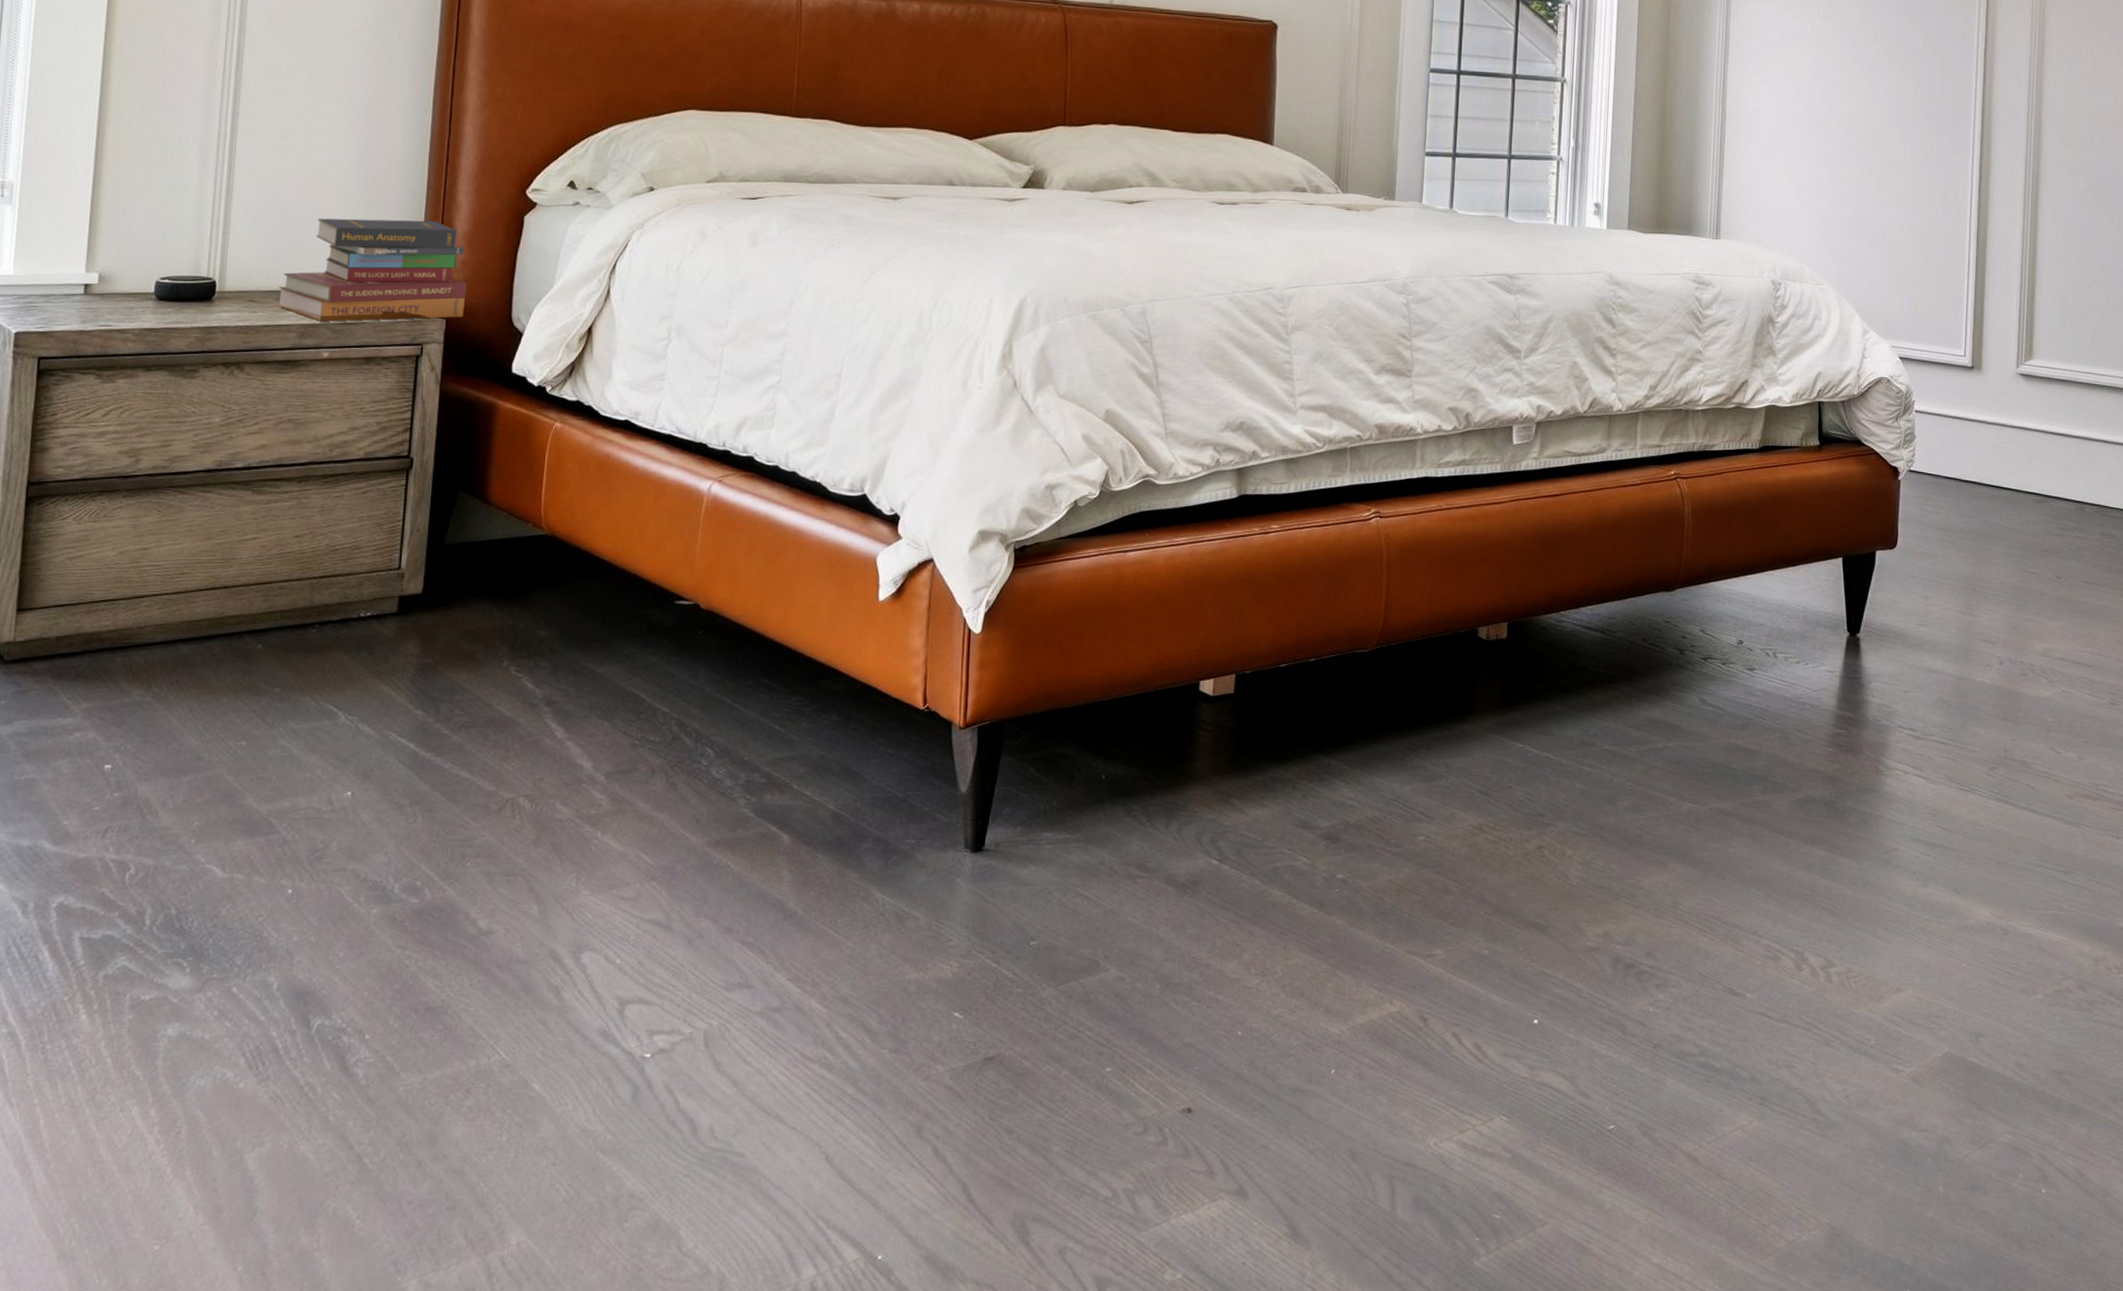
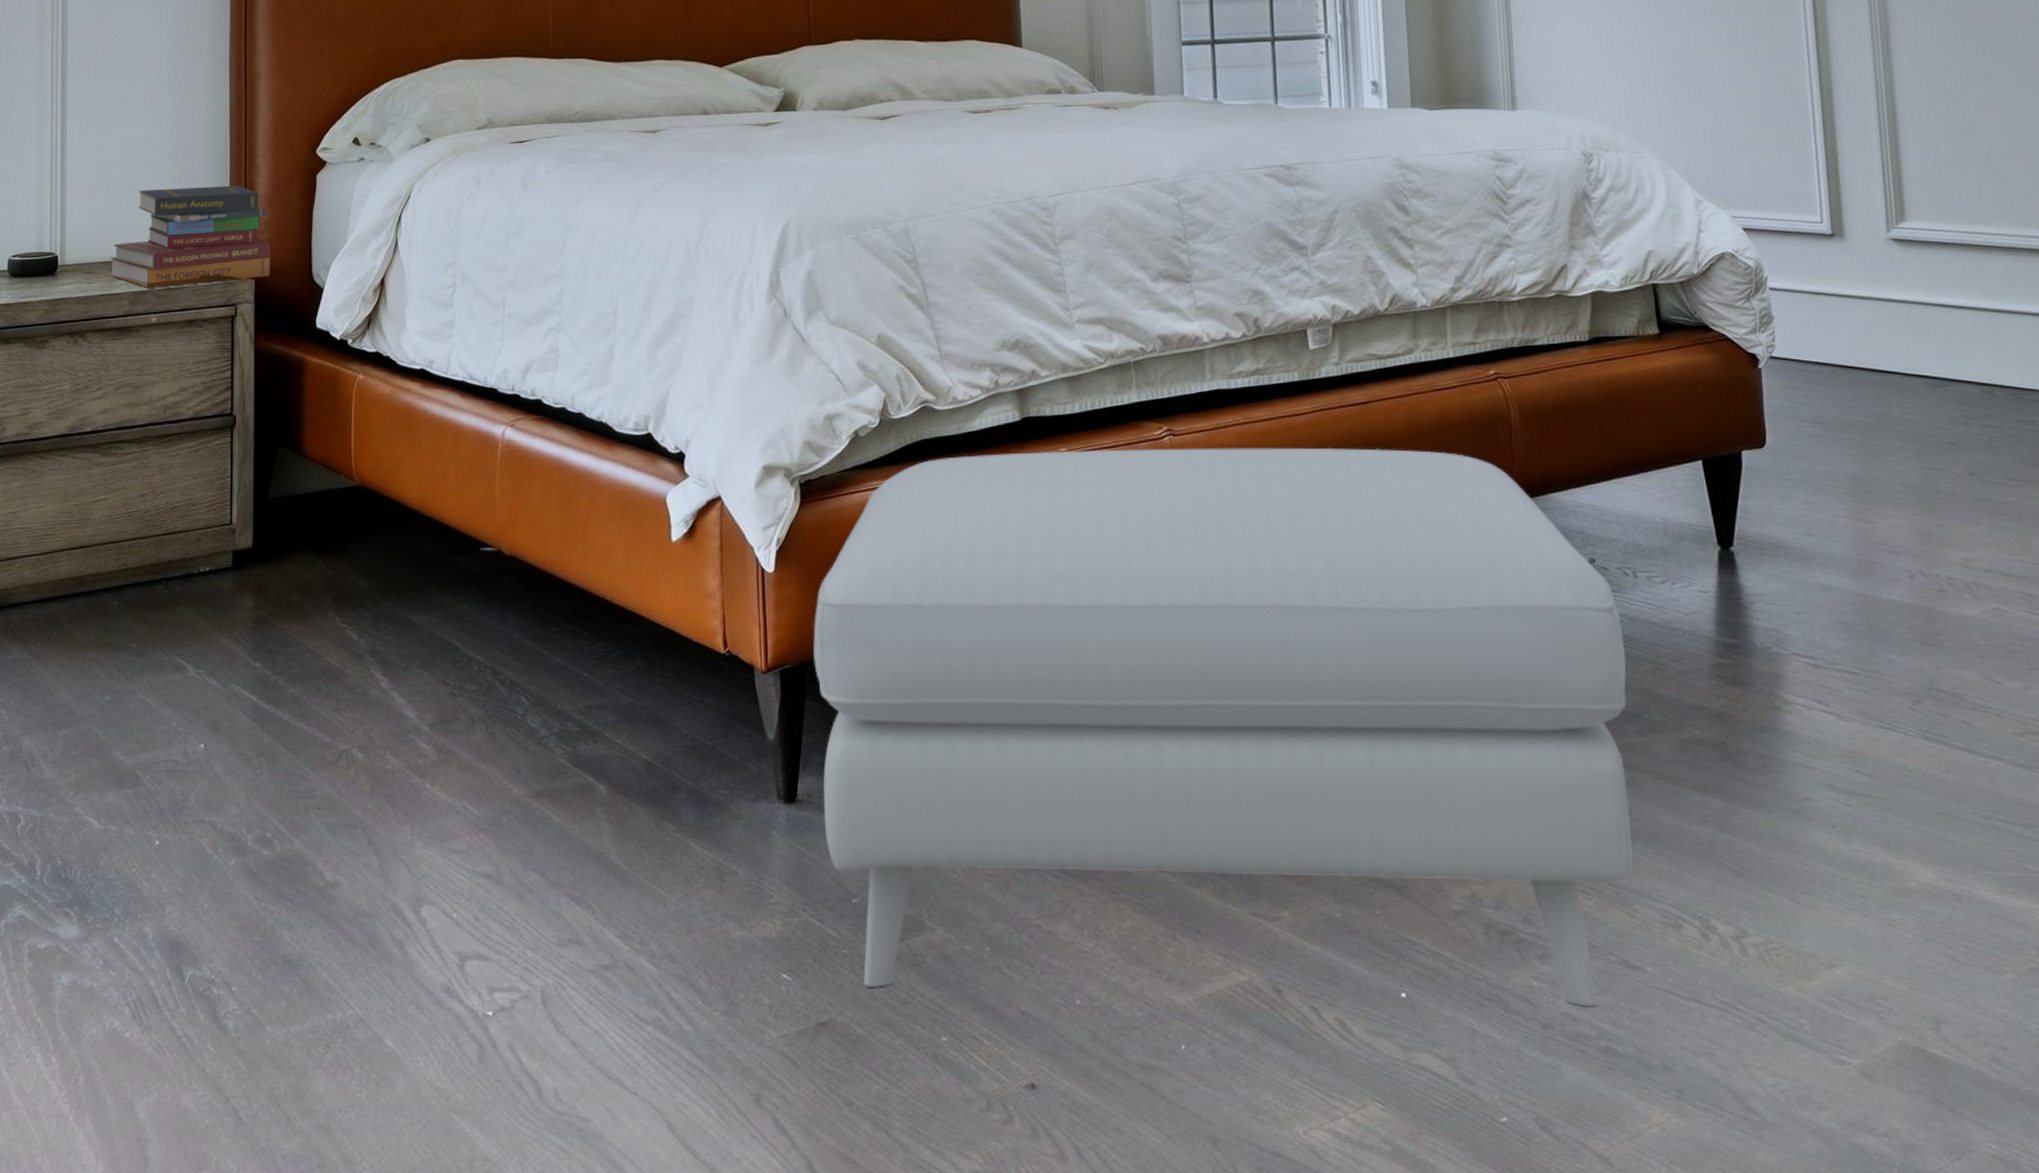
ottoman: none [1009,527,1760,1029] -> present [812,447,1633,1007]

